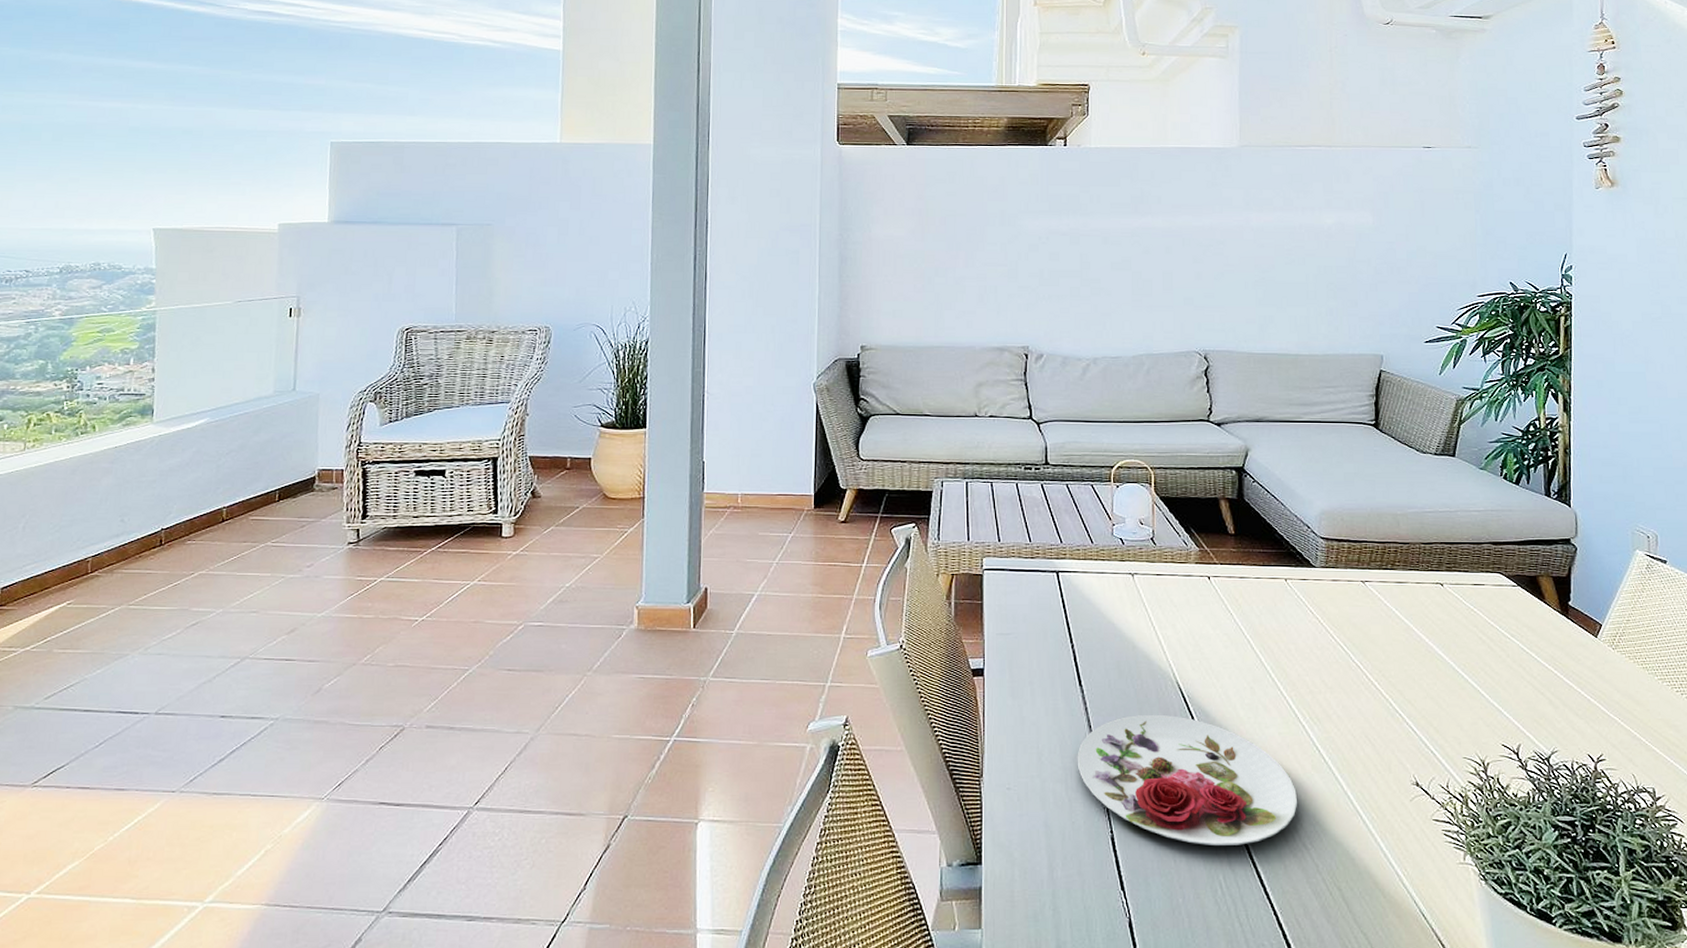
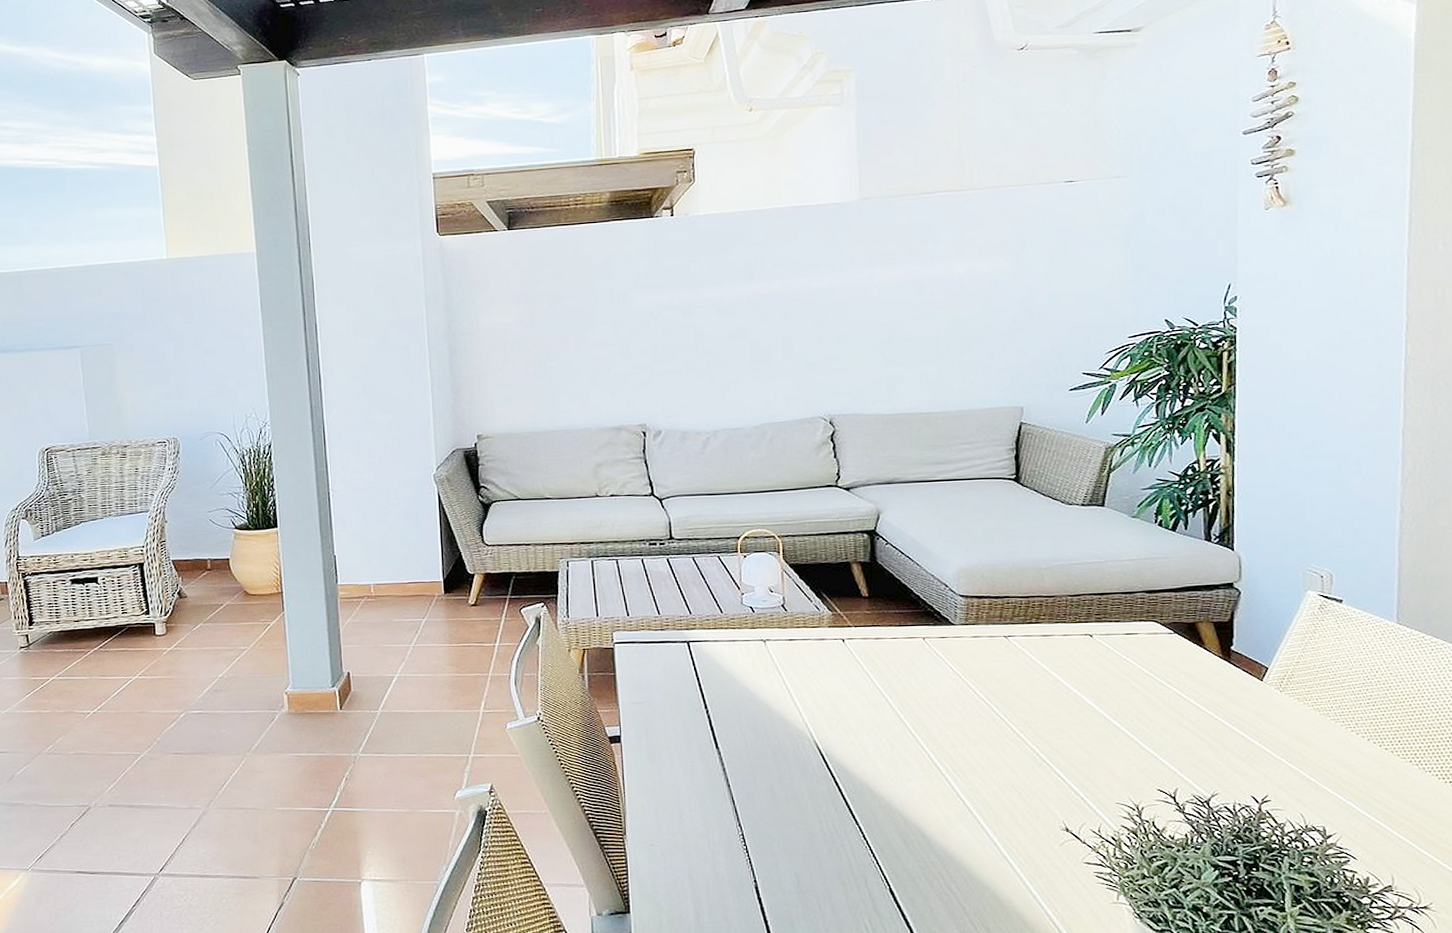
plate: present [1077,714,1298,845] -> none [717,772,943,892]

